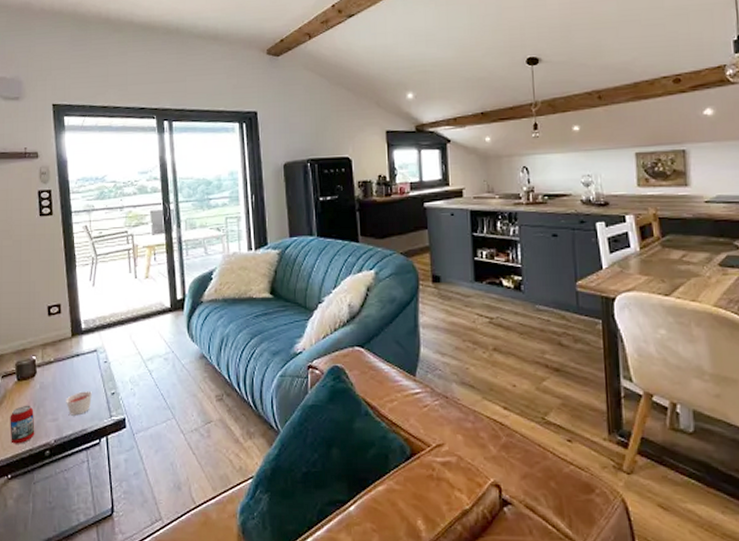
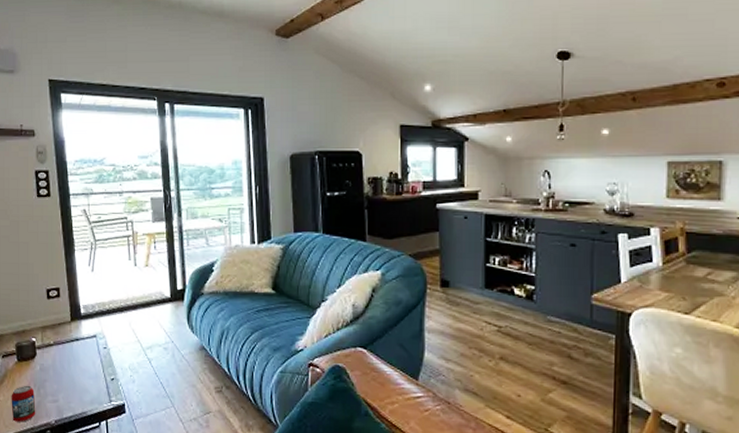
candle: present [66,391,92,416] -> none [66,375,92,399]

